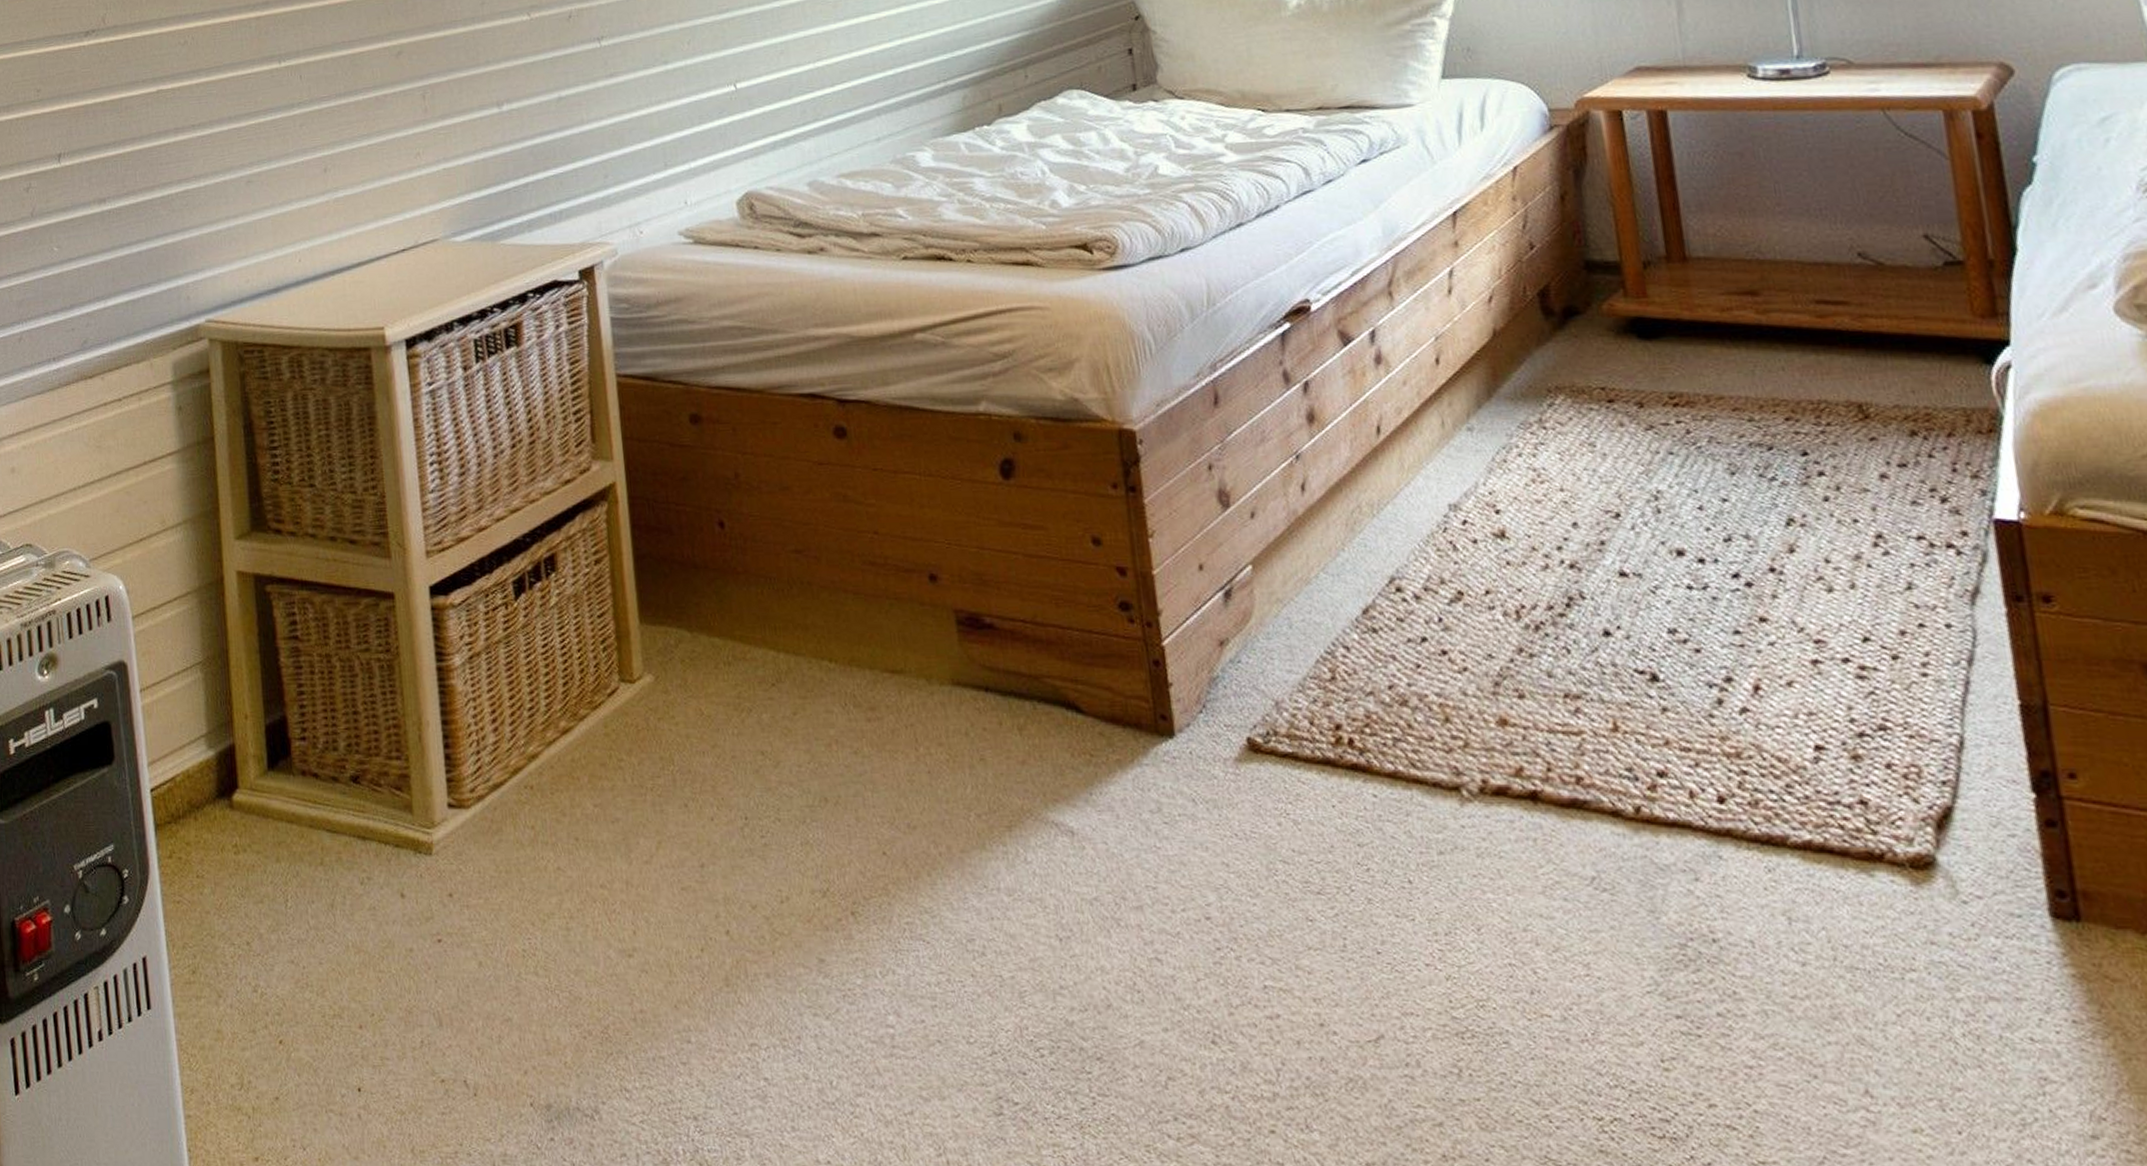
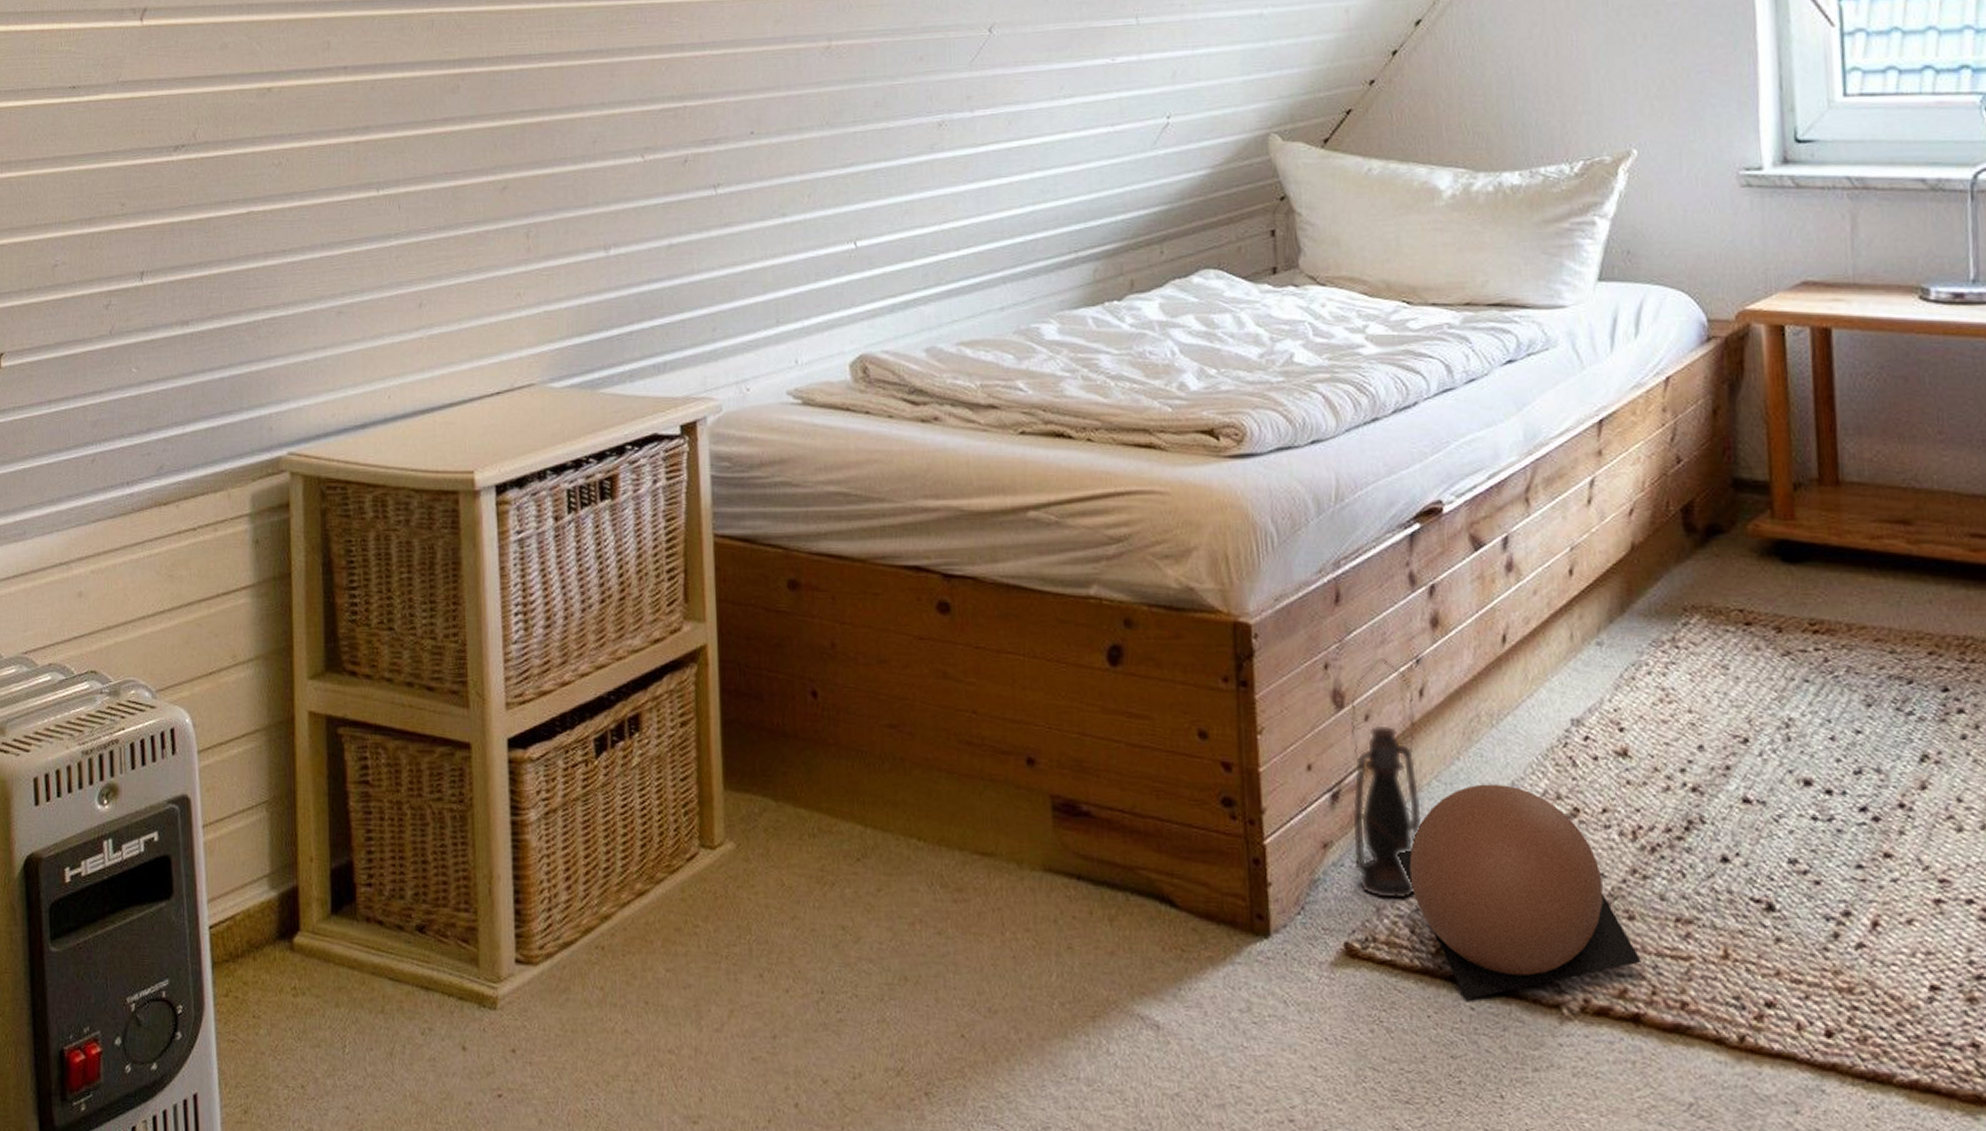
lantern: none [1236,456,1312,693] -> present [1351,658,1421,900]
ball: none [1291,573,1535,788] -> present [1397,784,1641,1001]

